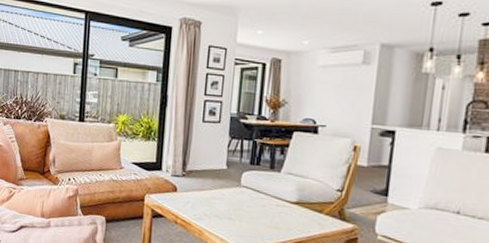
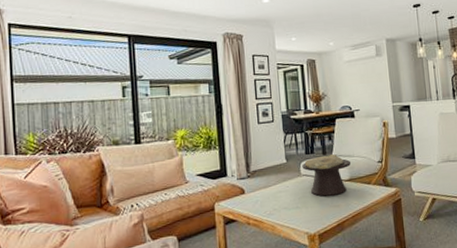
decorative bowl: none [243,170,303,217] -> present [302,154,352,197]

